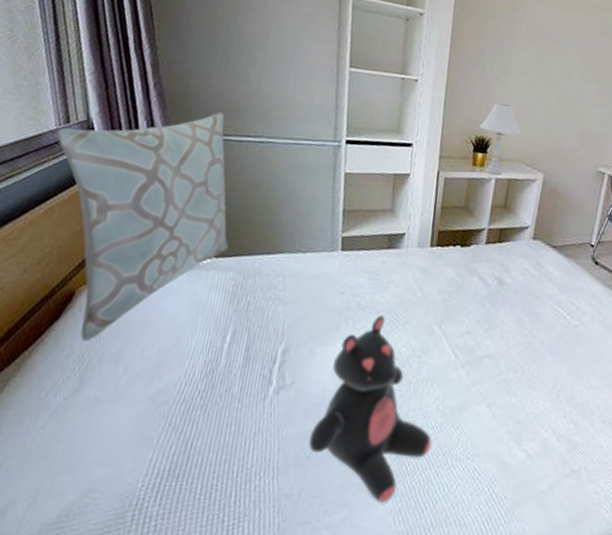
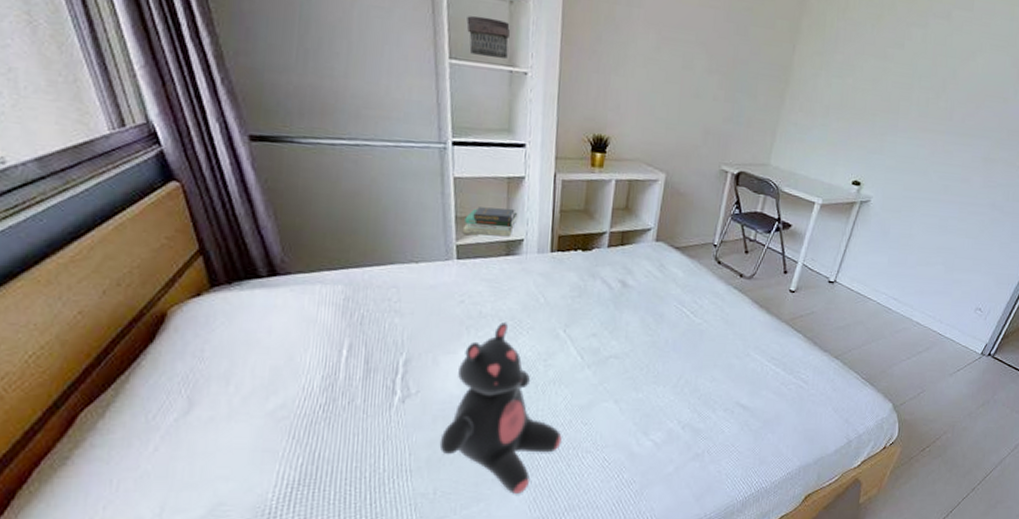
pillow: present [57,112,229,341] -> none [113,111,334,363]
books: none [348,201,402,231] -> present [462,207,518,237]
decorative box: none [367,31,405,67] -> present [466,16,510,59]
table lamp: present [479,103,522,177] -> none [596,98,642,178]

